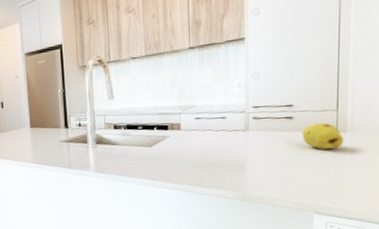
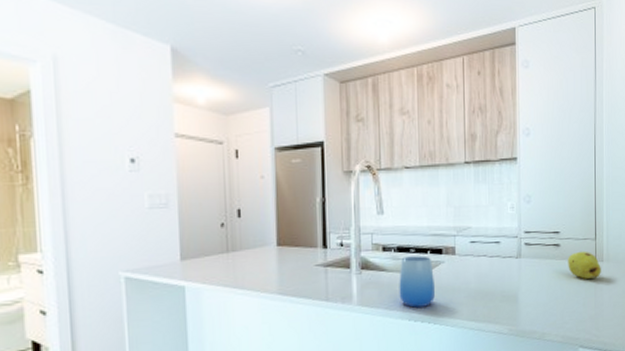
cup: none [129,131,161,174] -> present [399,256,435,308]

